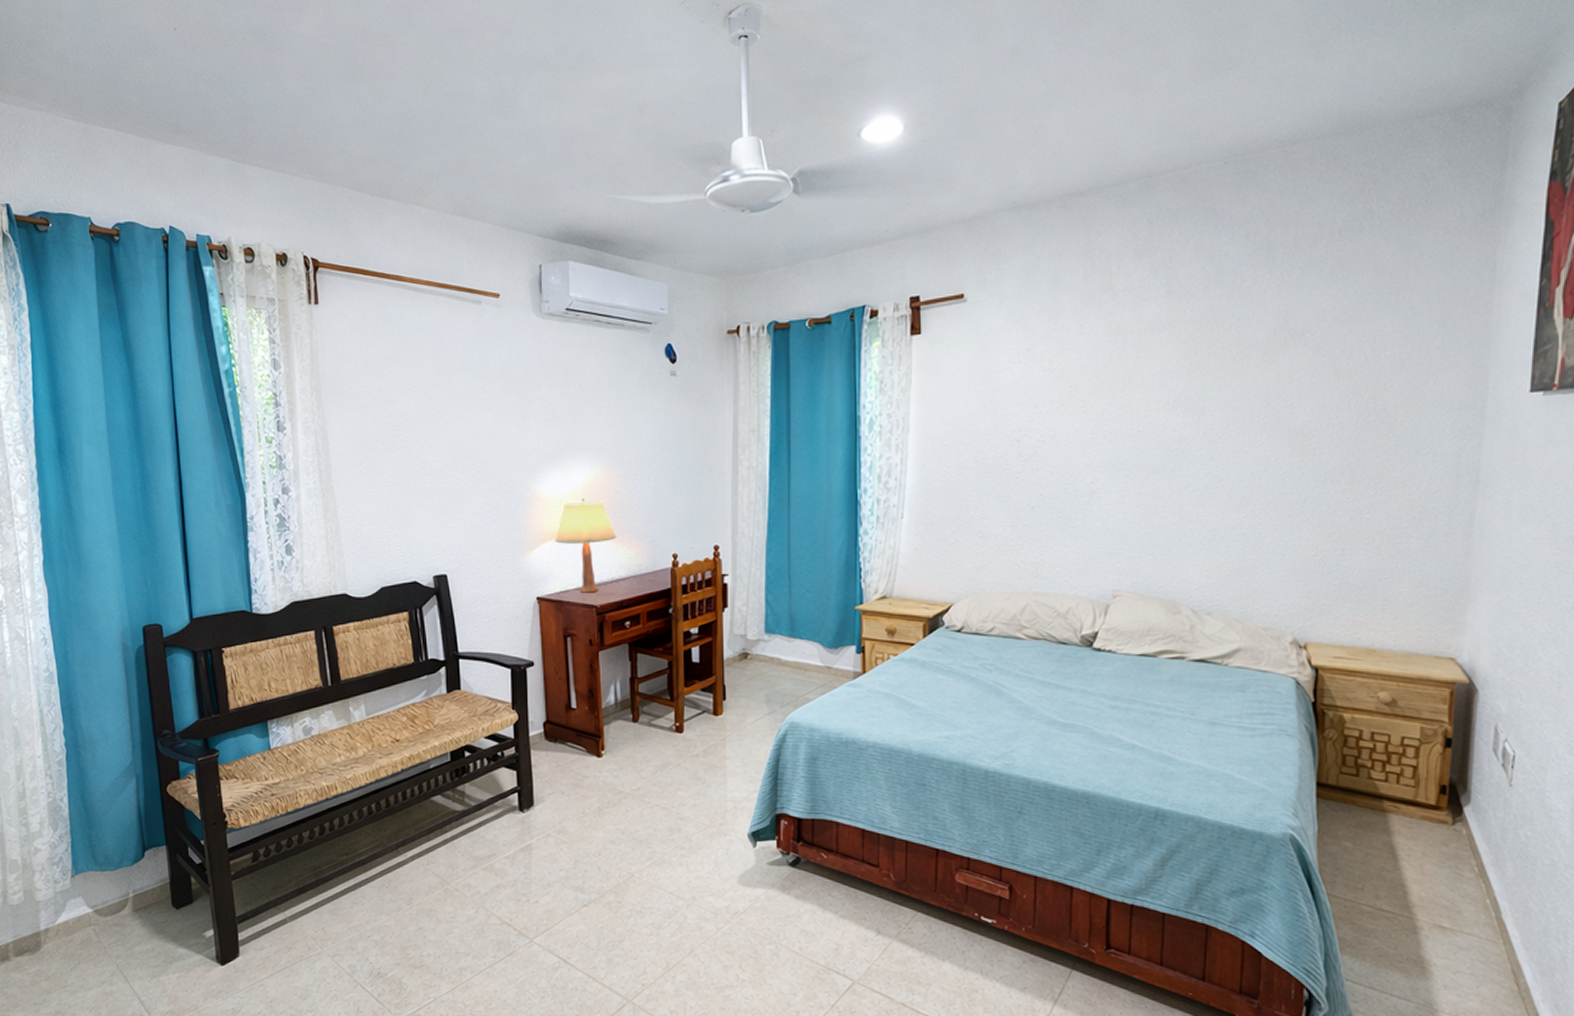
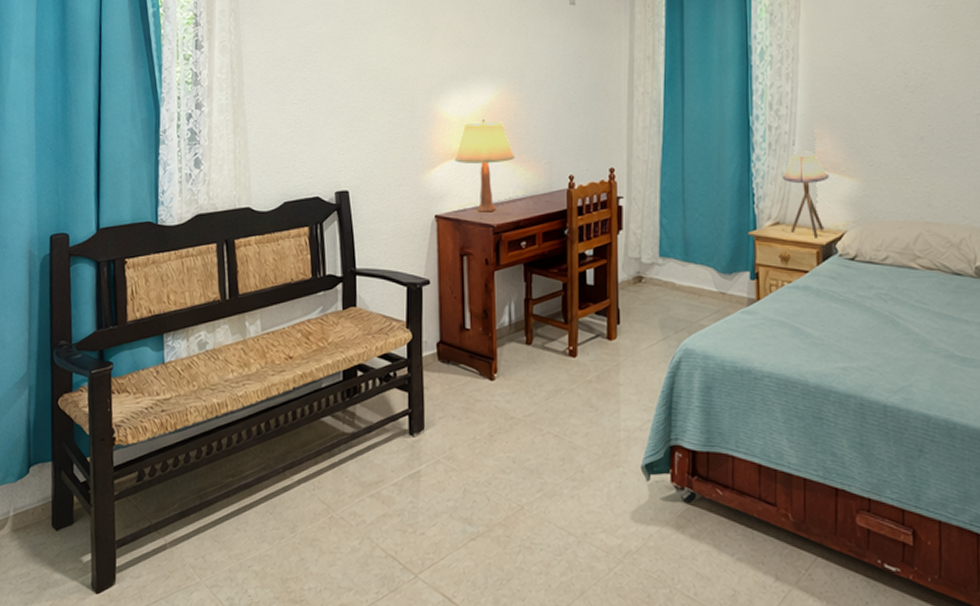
table lamp: none [889,524,937,611] -> present [782,151,829,239]

